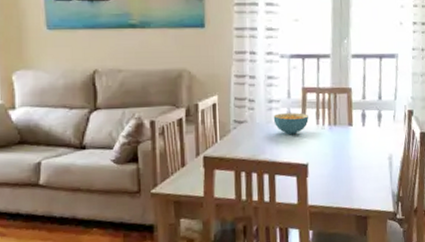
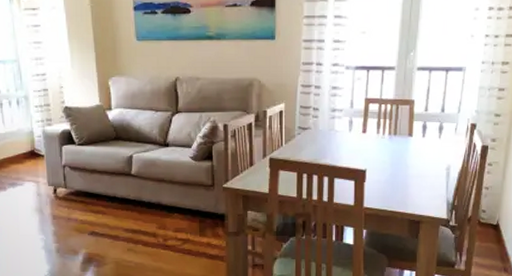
cereal bowl: present [273,113,309,135] -> none [335,122,369,143]

